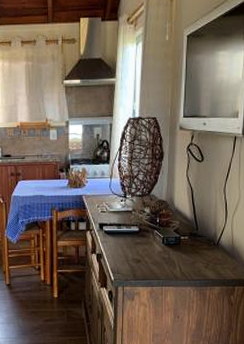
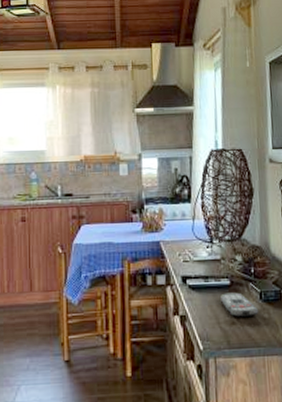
remote control: none [130,237,161,256] -> present [221,292,259,317]

